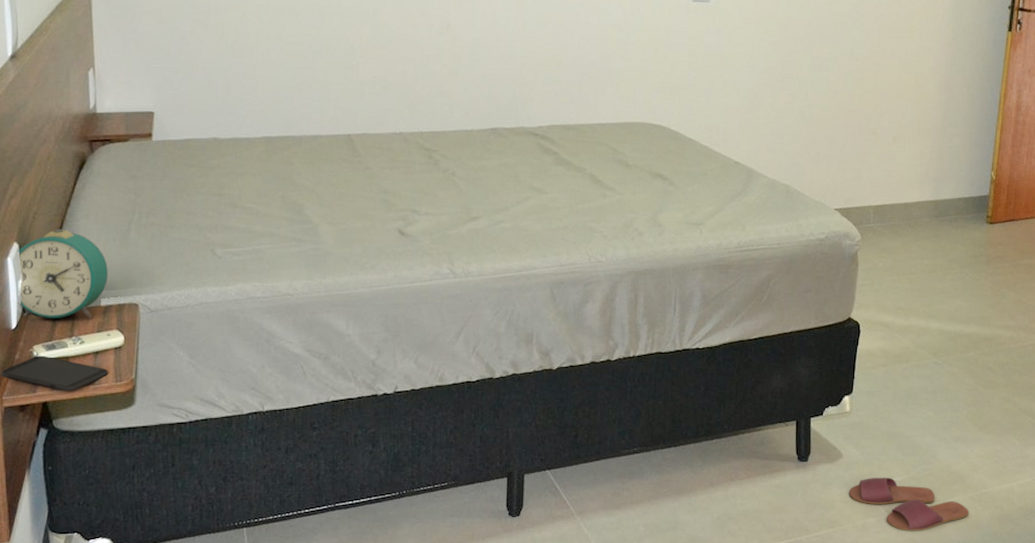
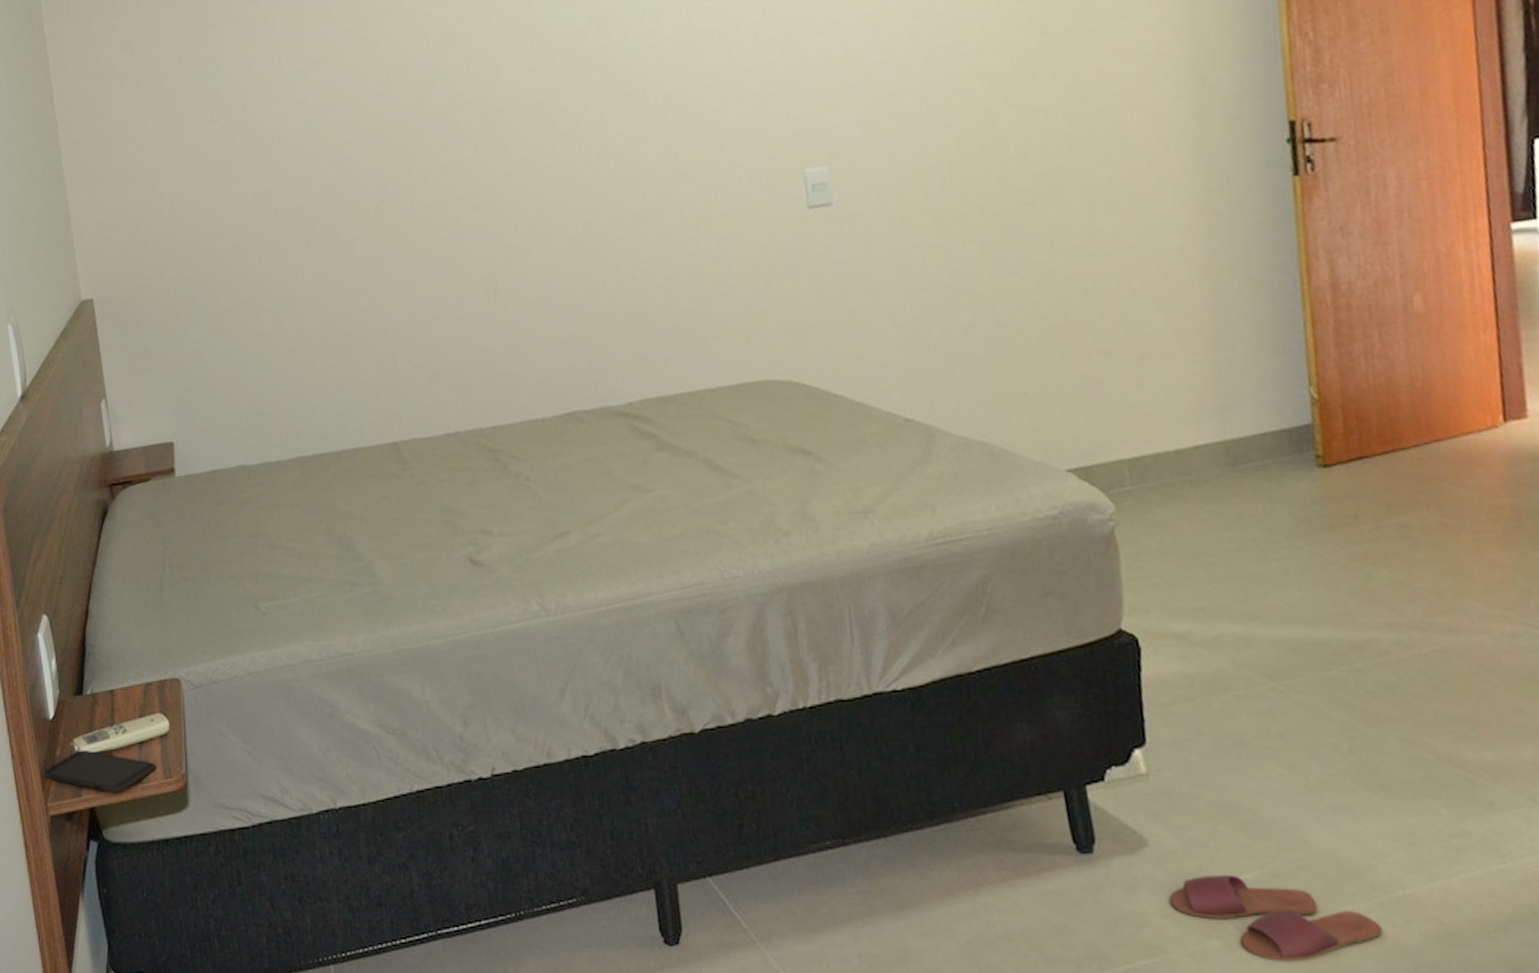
alarm clock: present [17,228,108,318] -> none [47,593,144,704]

